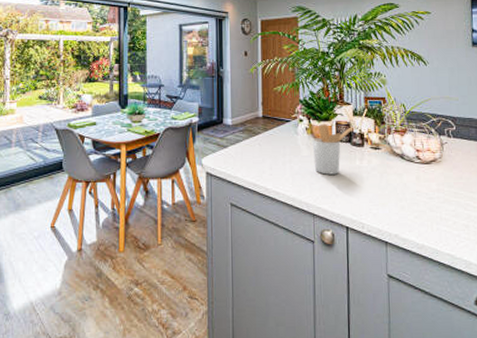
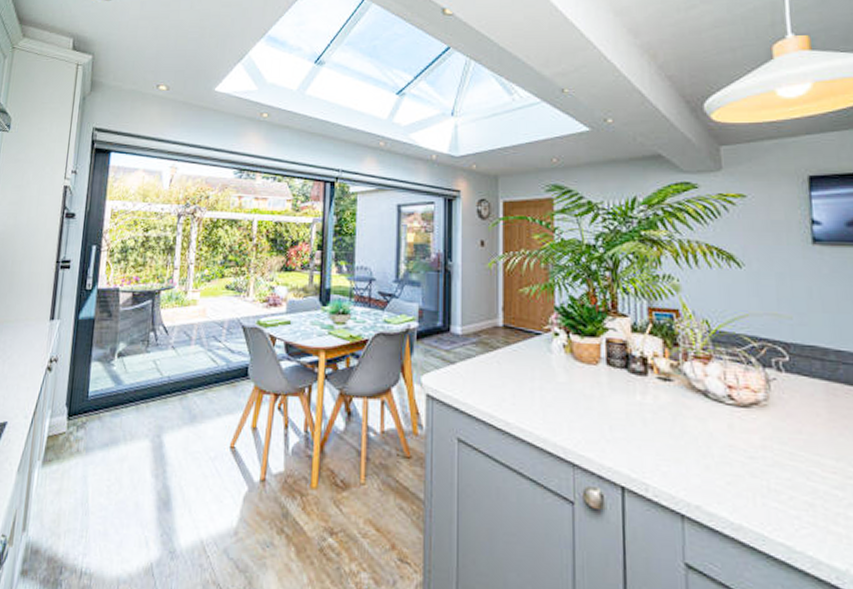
utensil holder: present [312,123,352,175] -> none [572,340,630,412]

